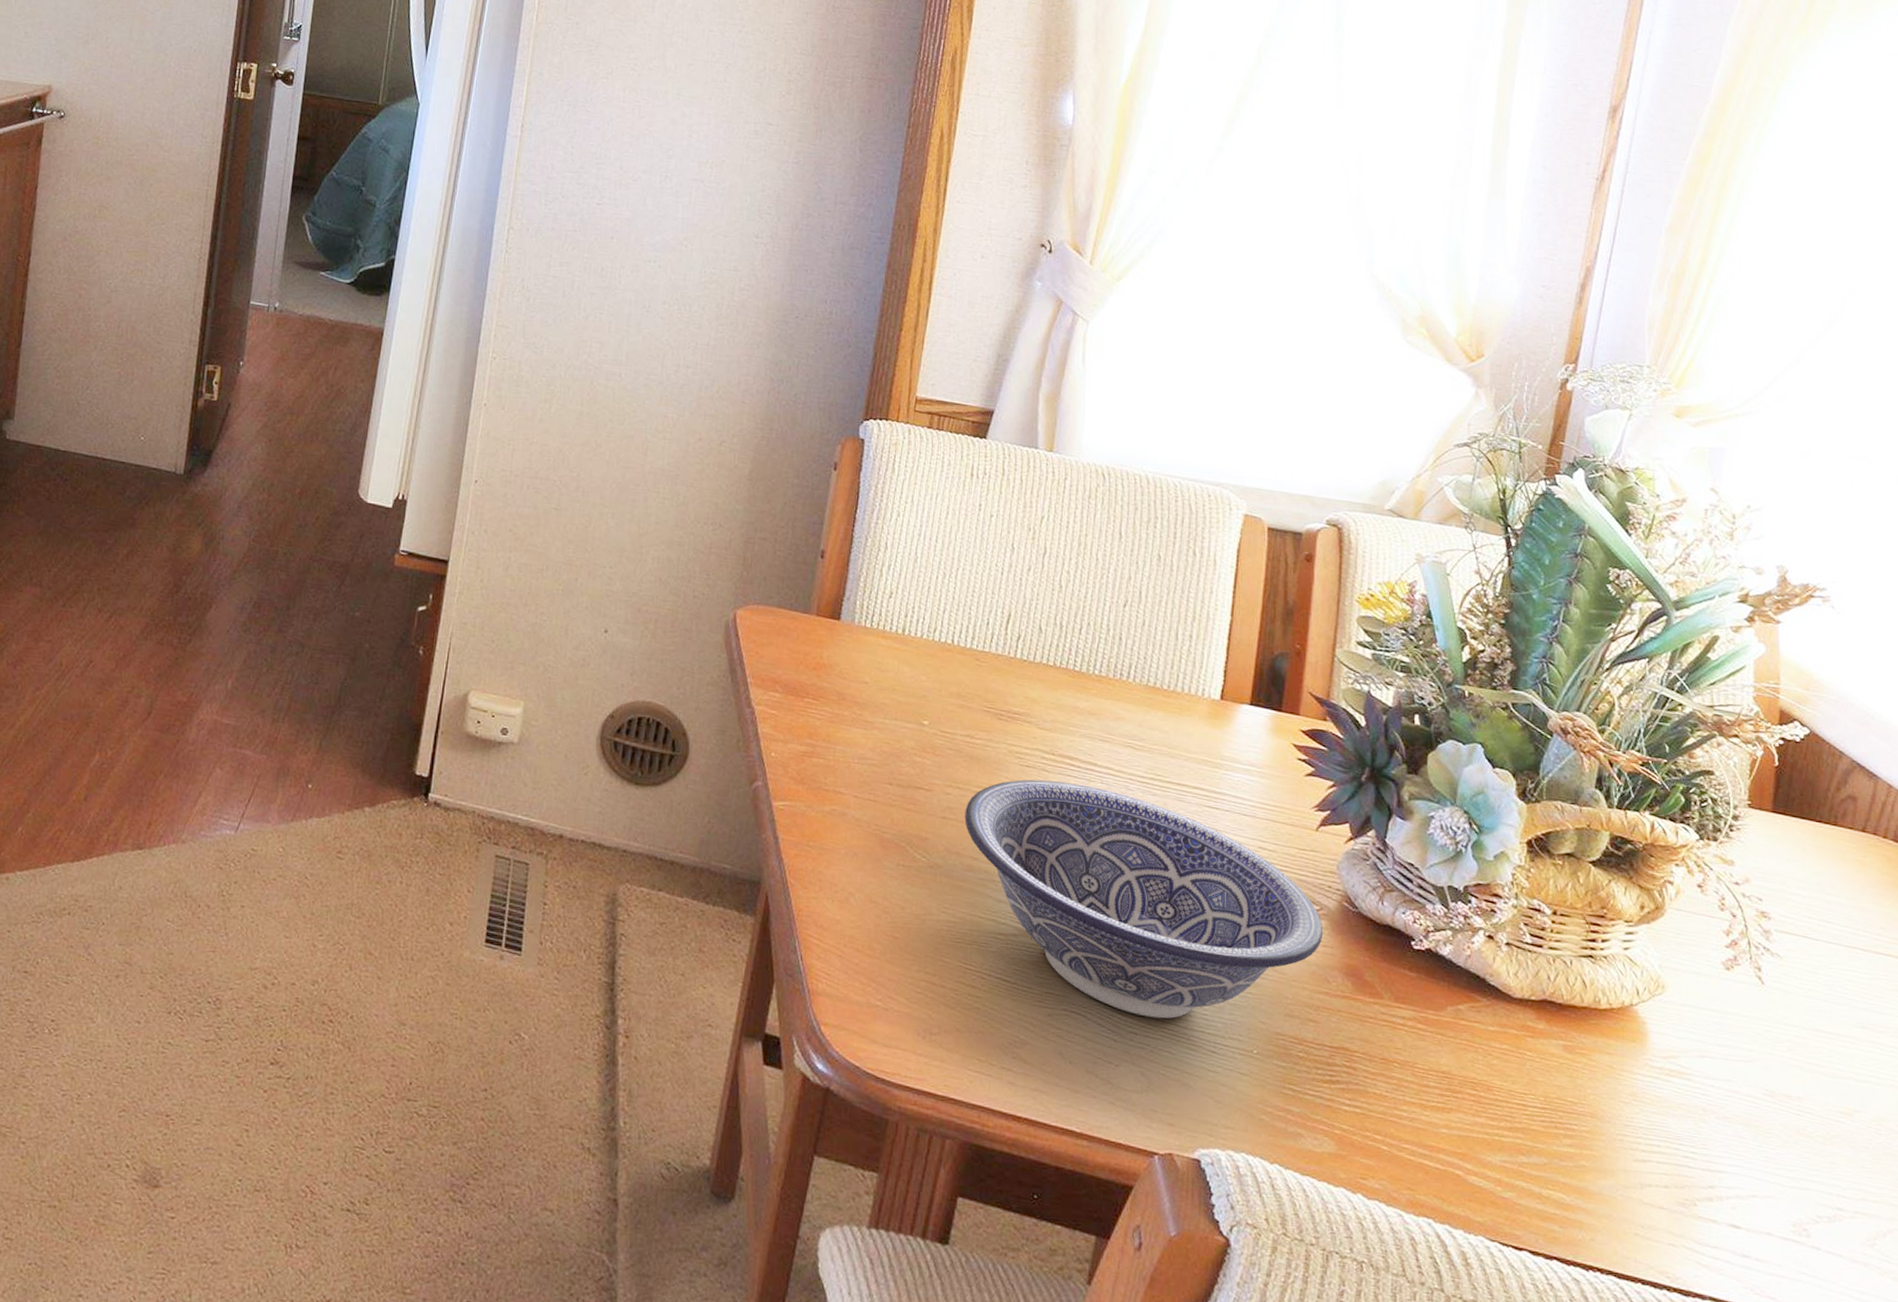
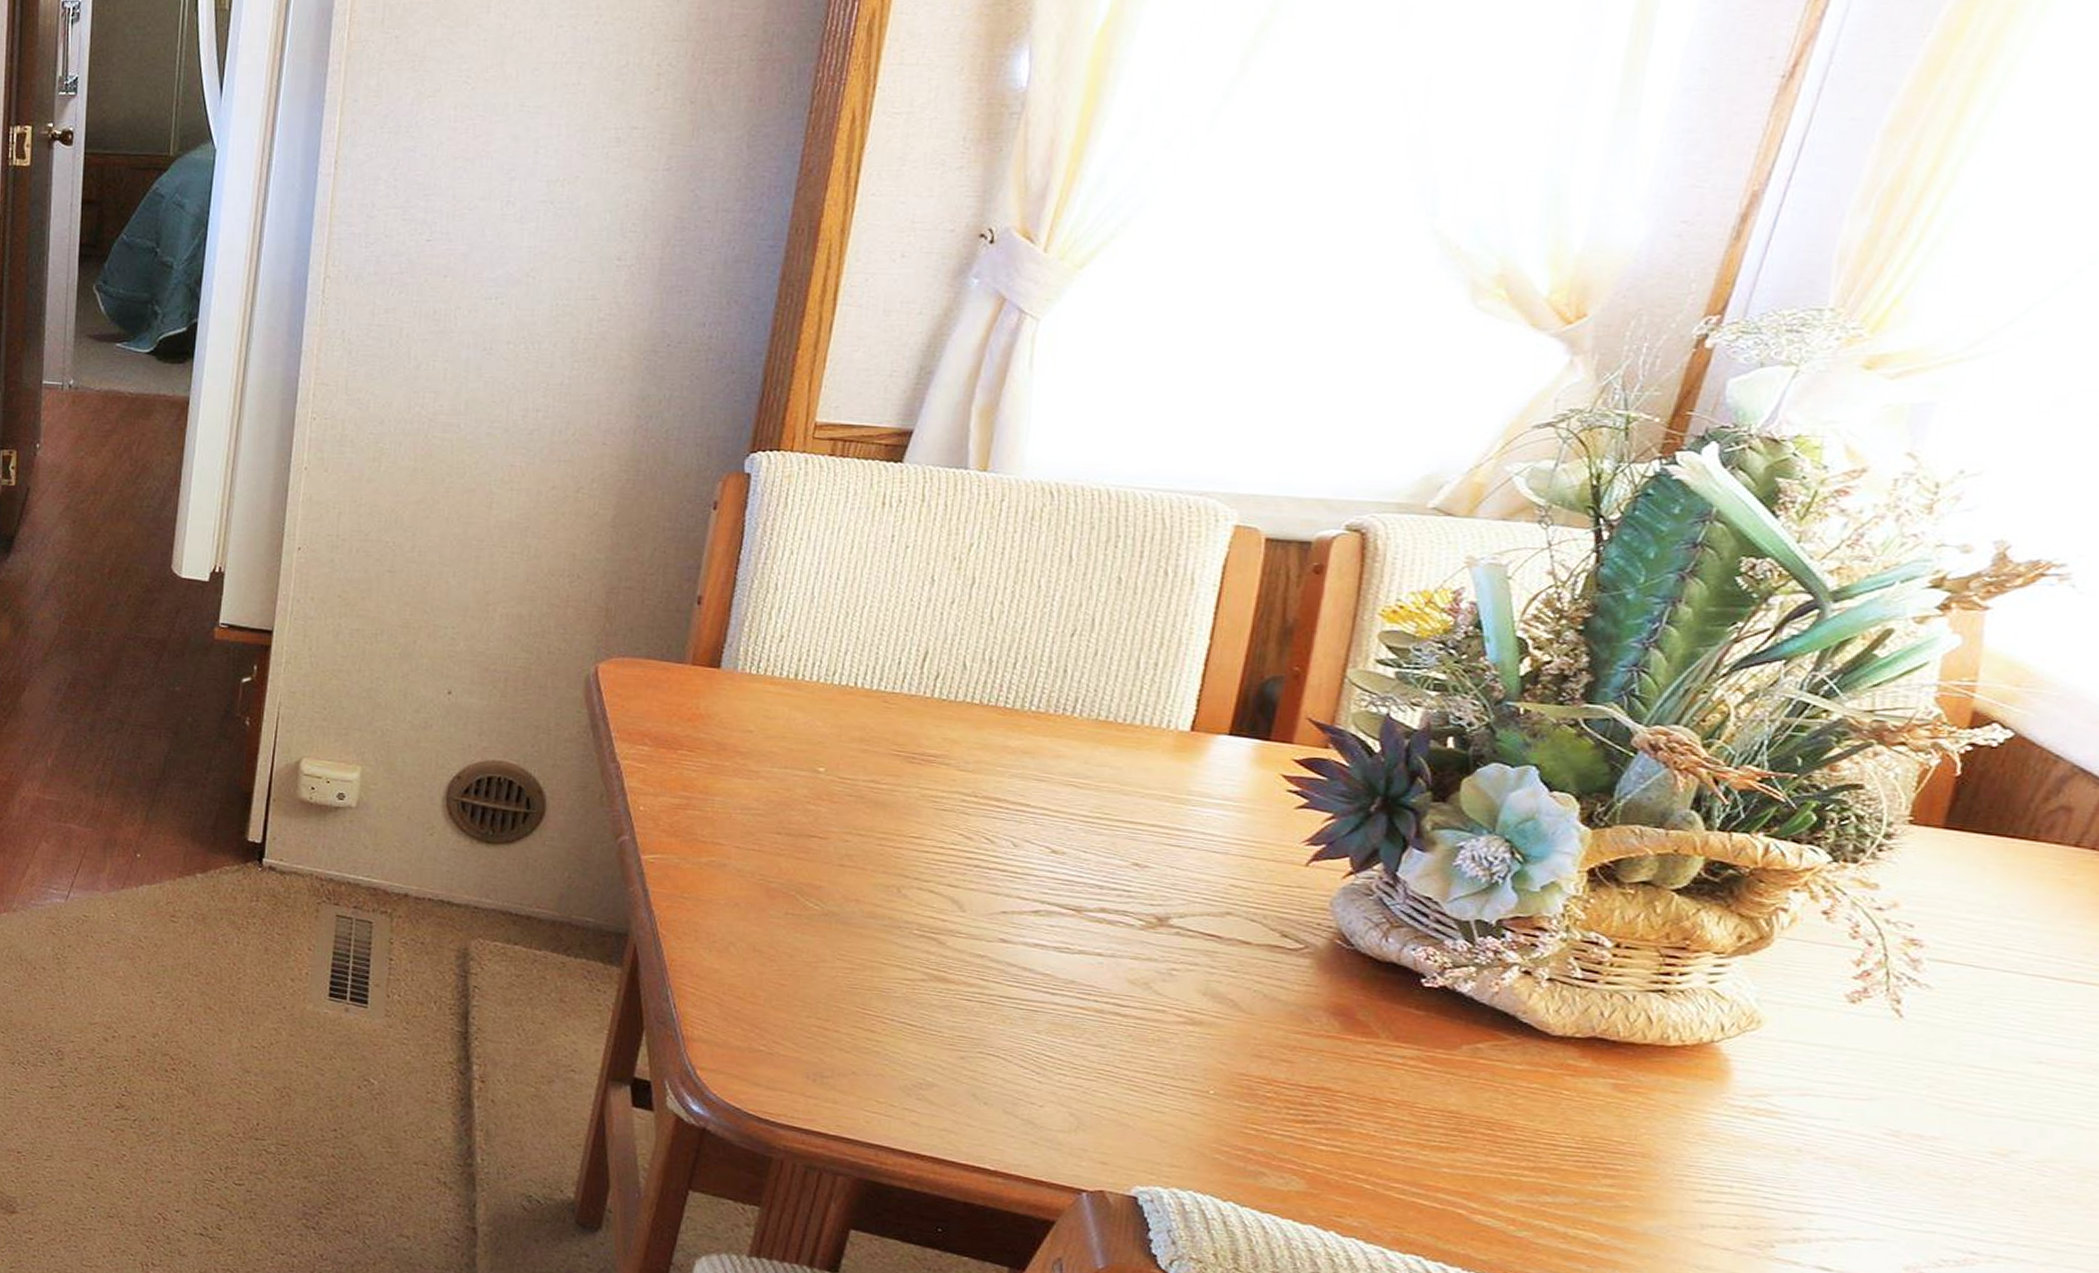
decorative bowl: present [965,779,1324,1019] -> none [866,823,1307,1061]

